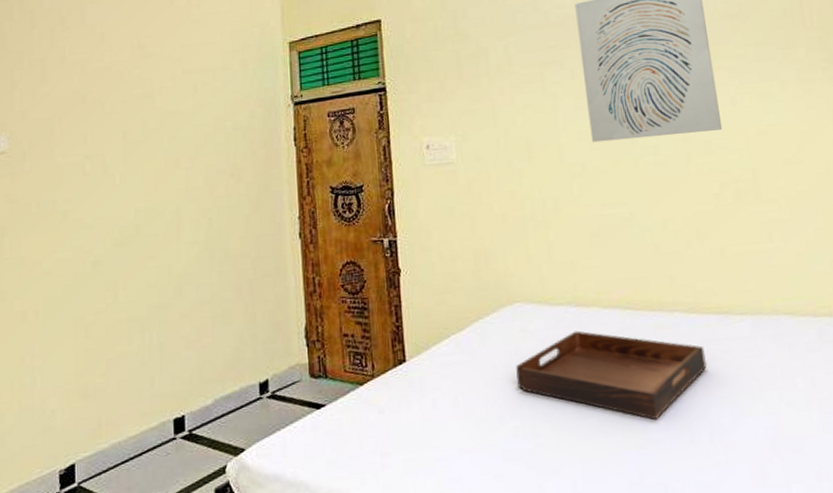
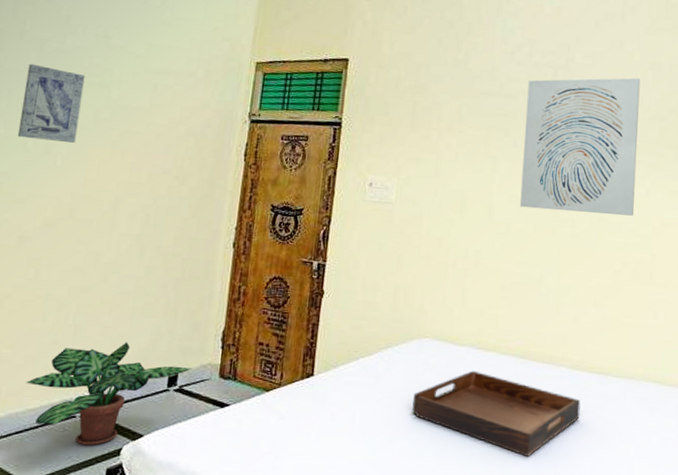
wall art: none [74,87,130,163] -> present [17,63,86,144]
potted plant: none [123,353,282,468] -> present [26,342,193,446]

